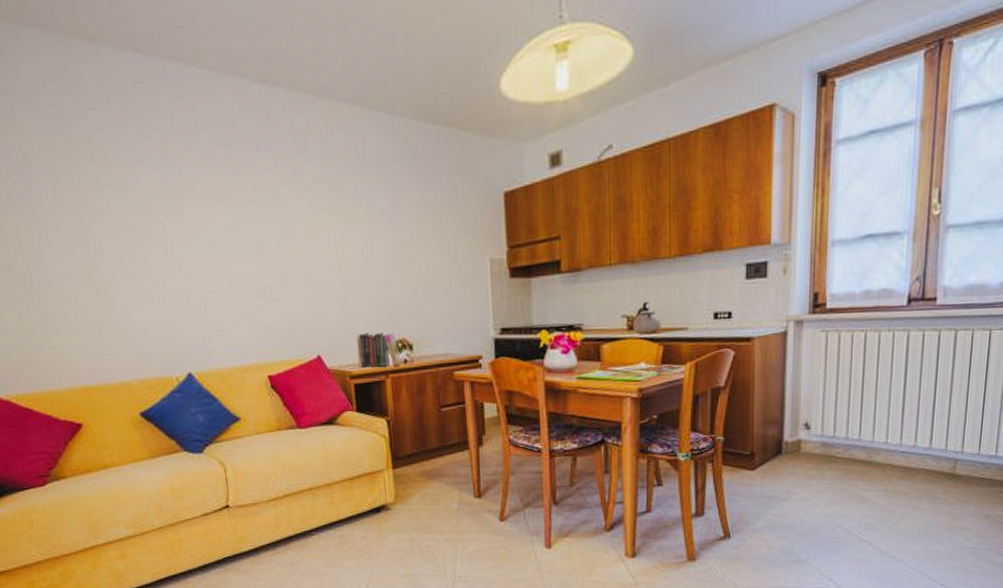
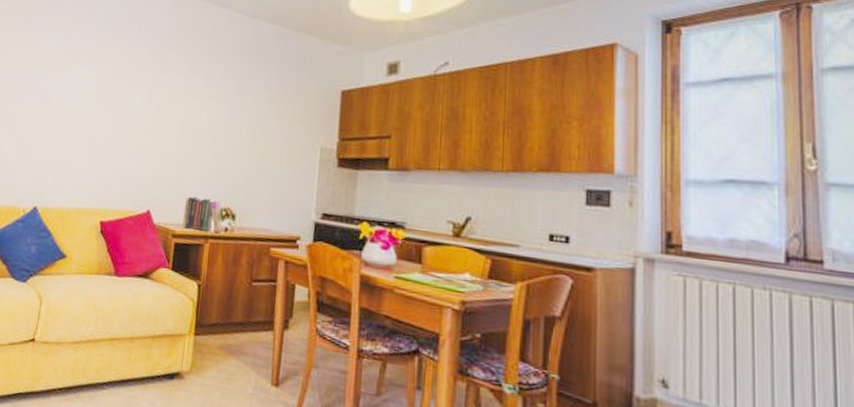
kettle: present [632,301,661,334] -> none [458,211,490,245]

